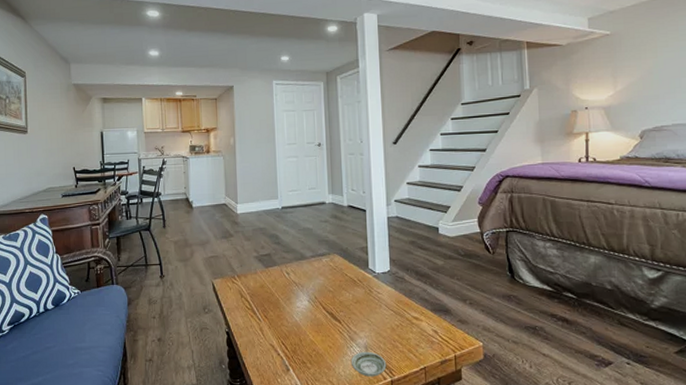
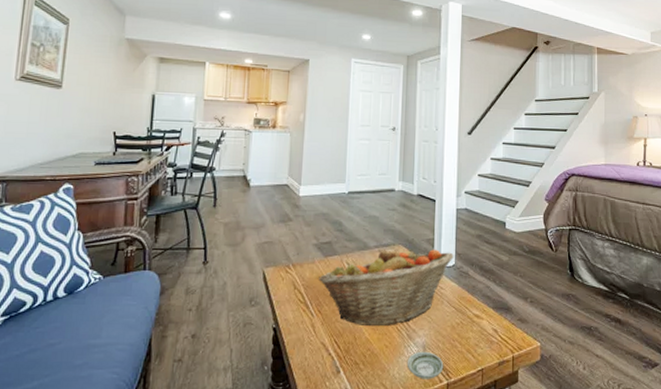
fruit basket: none [262,257,388,328] -> present [319,249,454,325]

